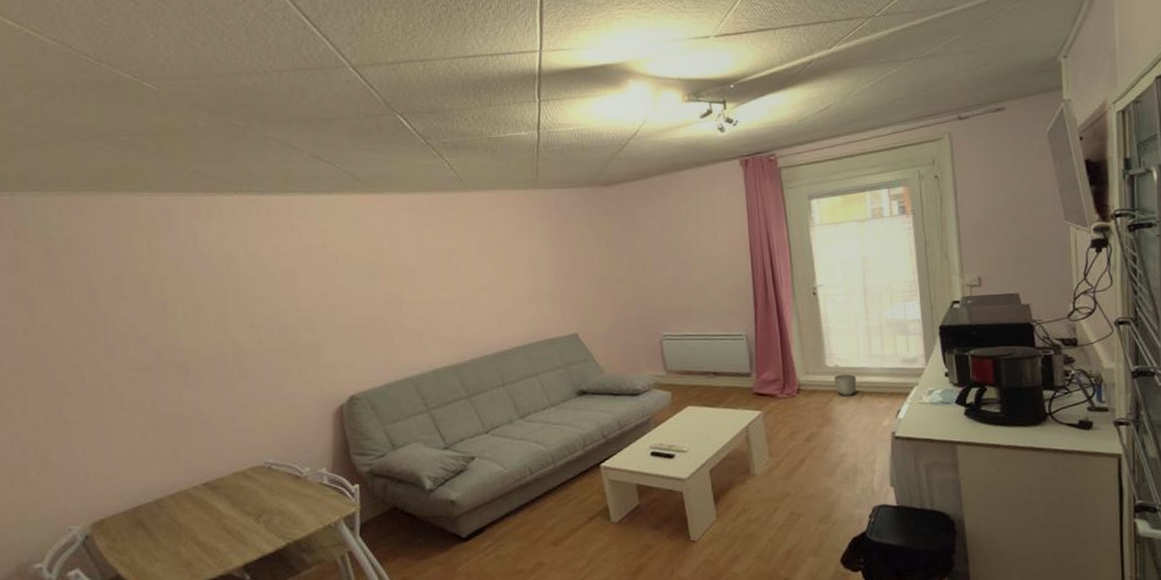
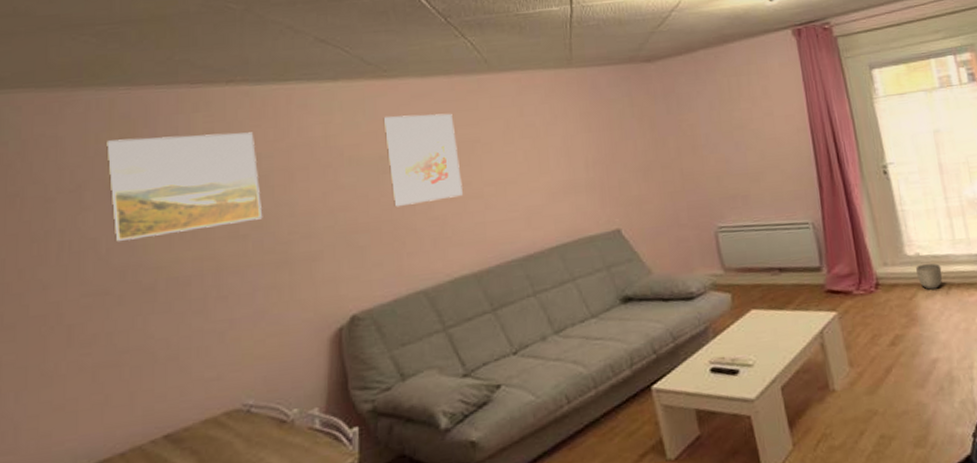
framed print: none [136,237,273,327] -> present [106,132,263,243]
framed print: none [372,226,442,307] -> present [383,113,463,207]

